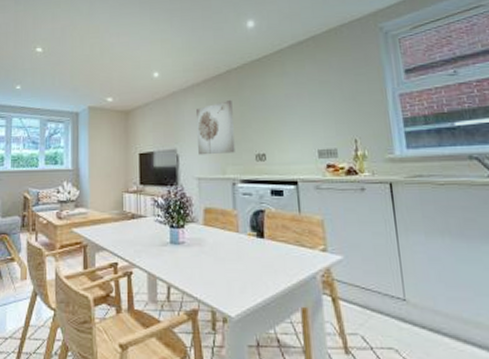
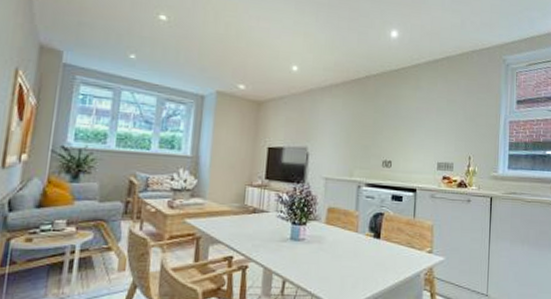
wall art: present [196,99,235,155] -> none [329,105,367,157]

